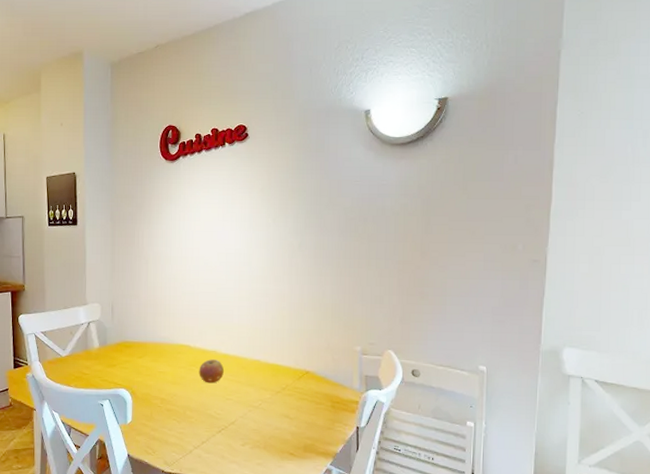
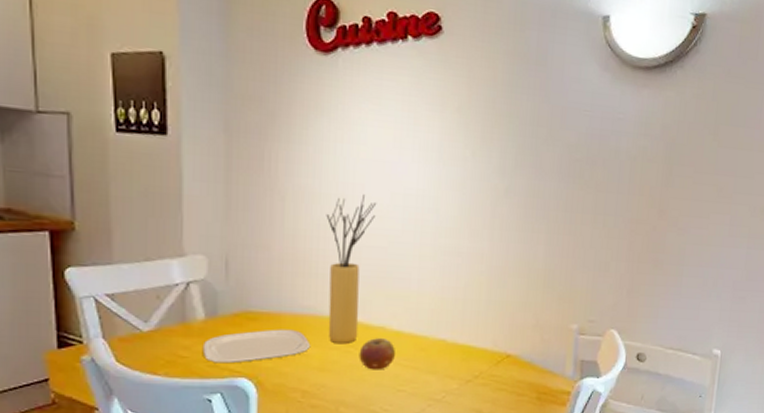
plate: none [97,353,166,379] -> present [202,329,311,364]
vase: none [174,255,208,364] -> present [326,194,377,344]

